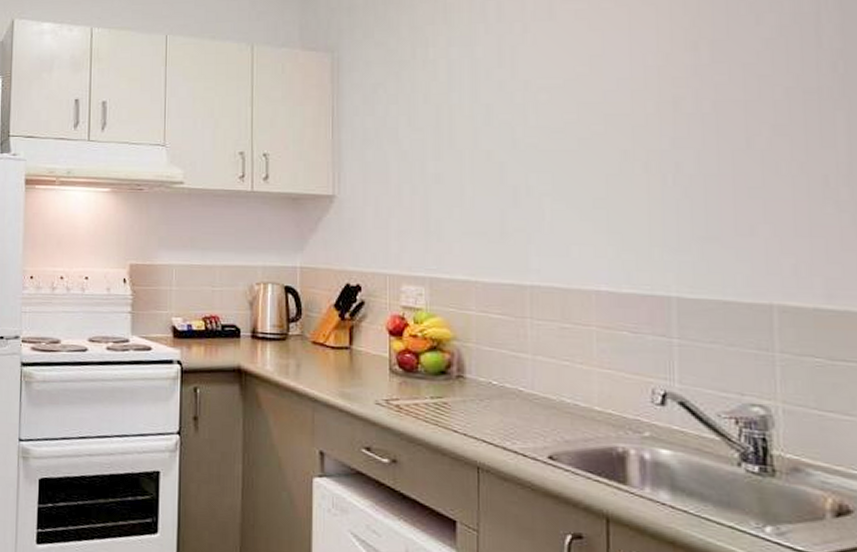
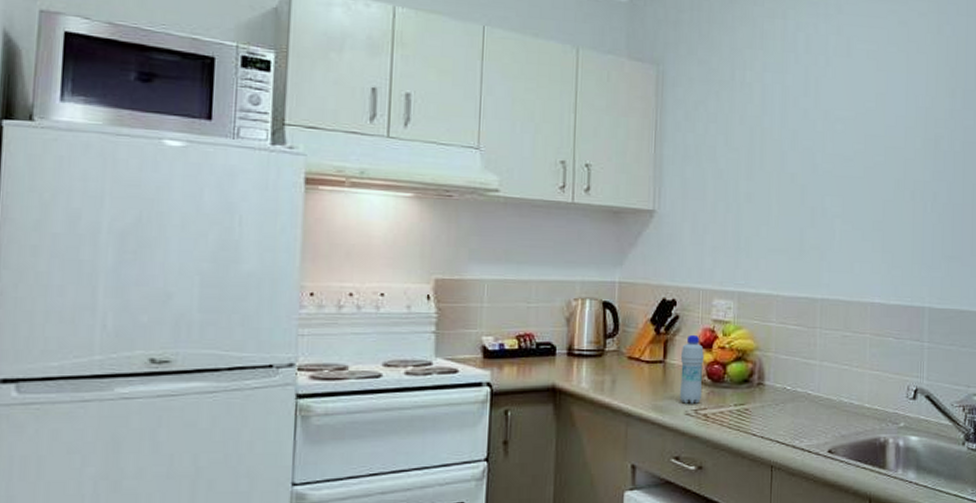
bottle: none [367,321,394,394] -> present [680,334,704,404]

